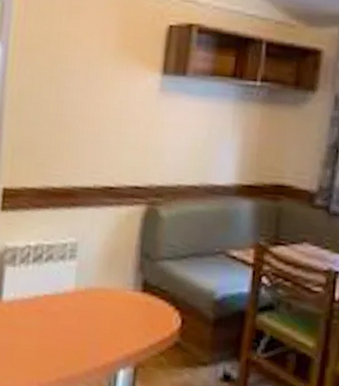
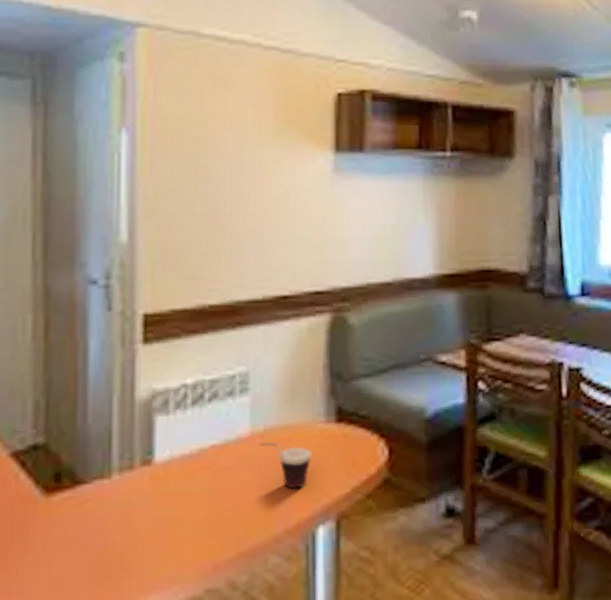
cup: none [80,298,120,339] -> present [259,442,312,489]

